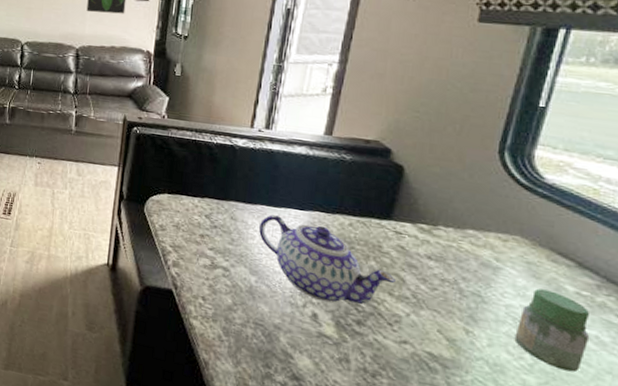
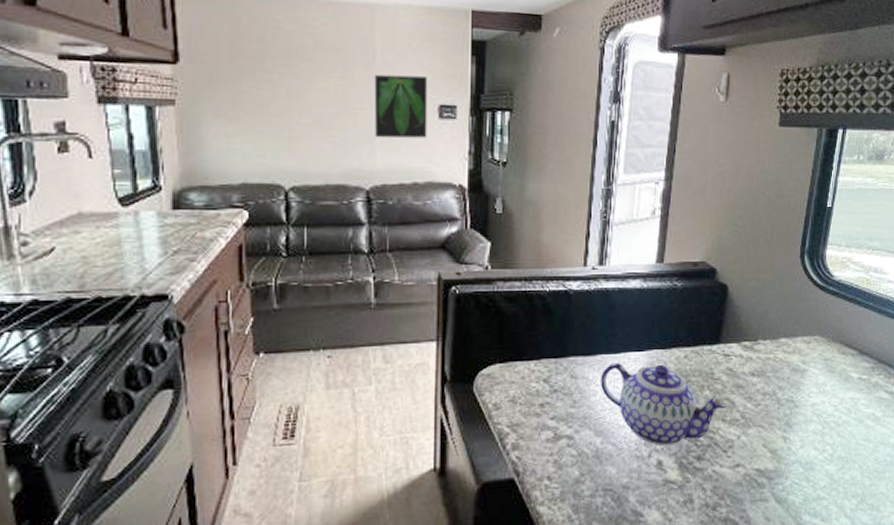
jar: present [514,288,590,372] -> none [819,381,869,452]

